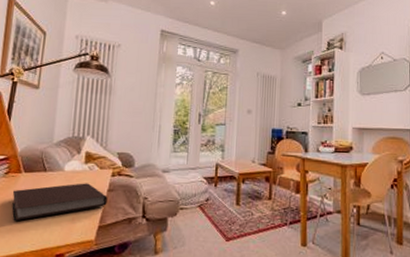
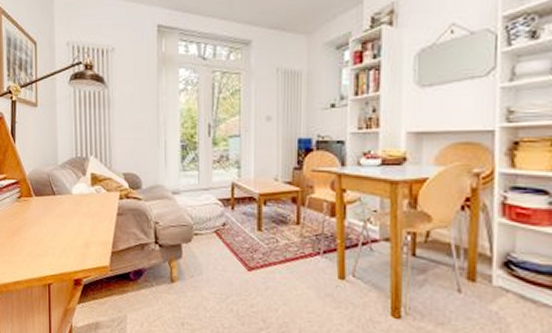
notebook: present [12,183,108,222] -> none [27,206,117,246]

